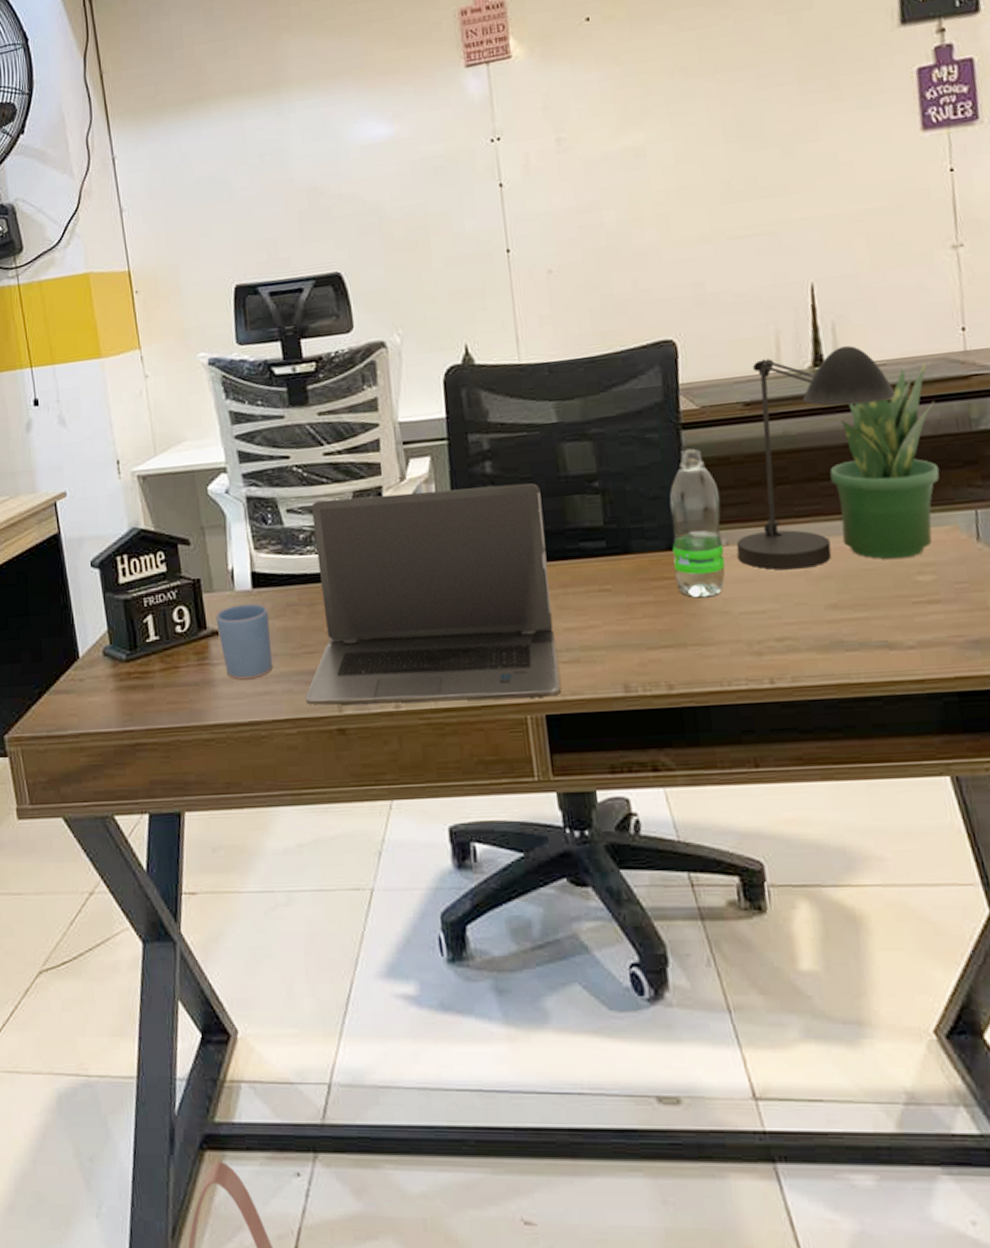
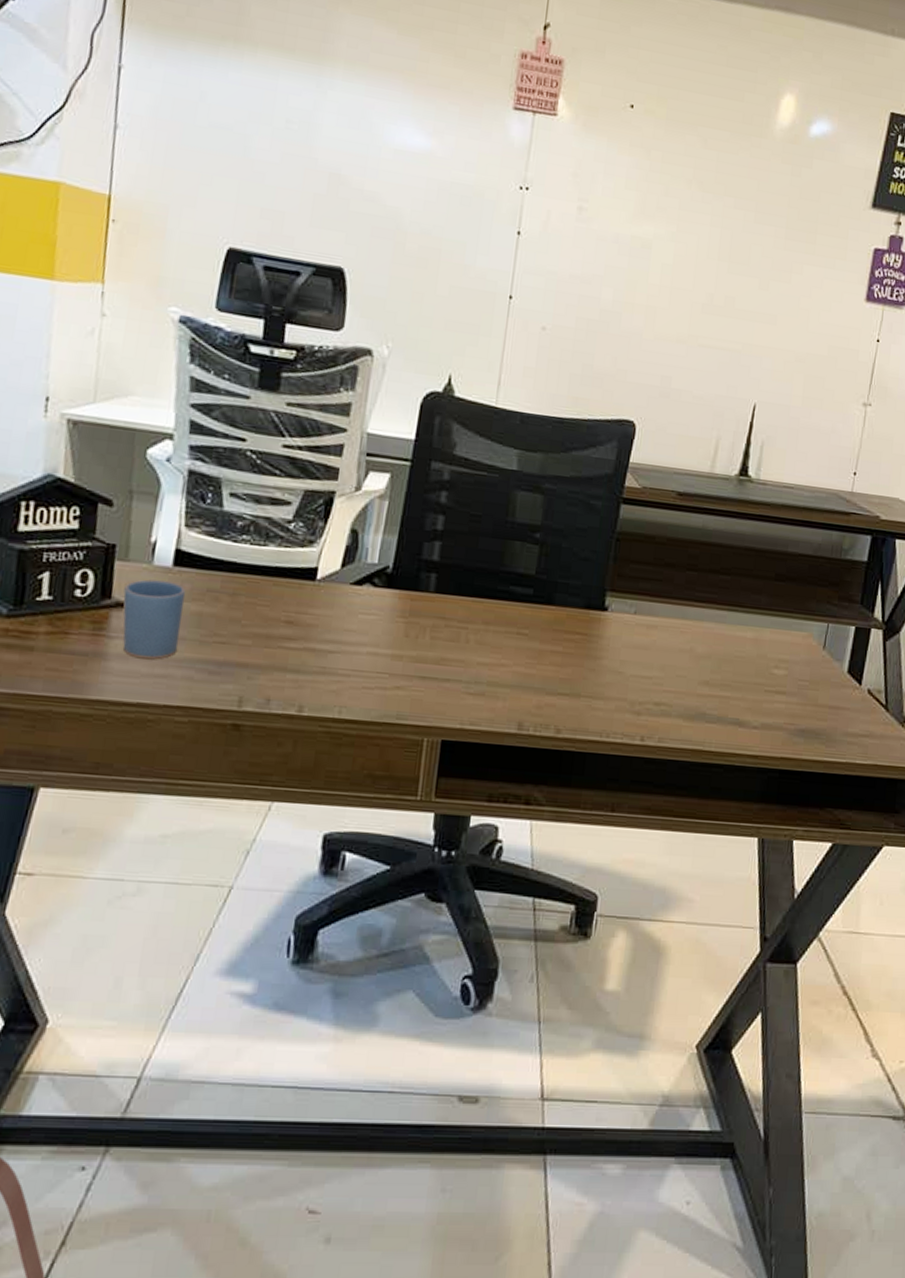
laptop computer: present [304,483,561,706] -> none [204,491,487,724]
bottle: present [668,448,726,599] -> none [584,521,640,657]
desk lamp: present [736,345,896,570] -> none [640,458,794,647]
planter: present [830,361,940,560] -> none [725,493,823,653]

